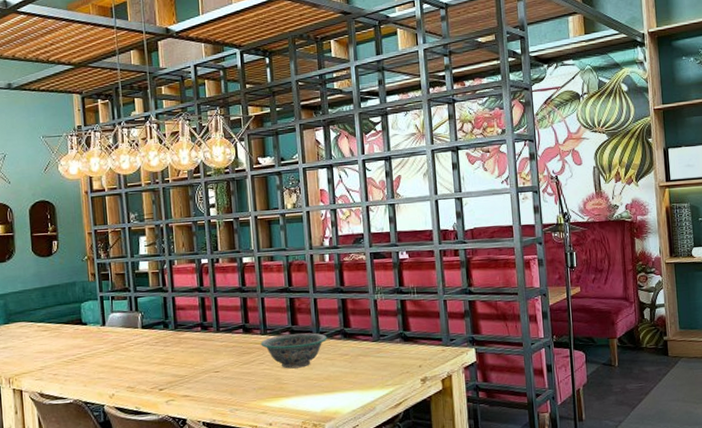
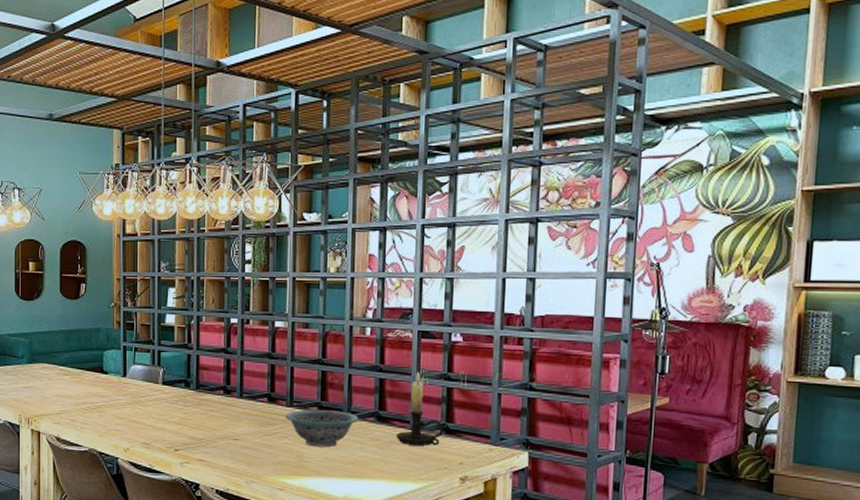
candle holder: none [361,289,402,356] -> present [395,371,443,446]

